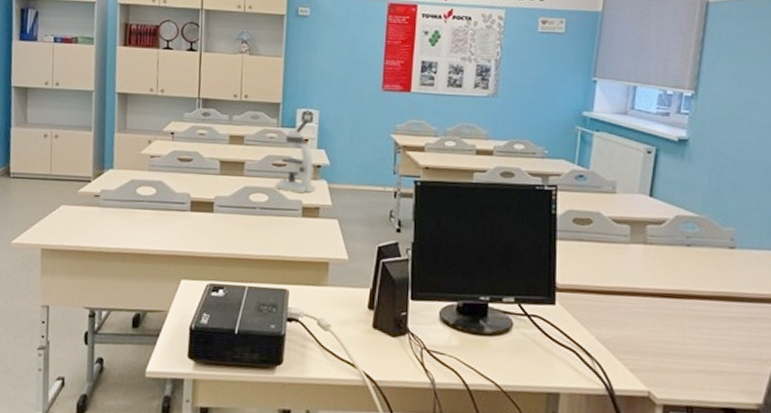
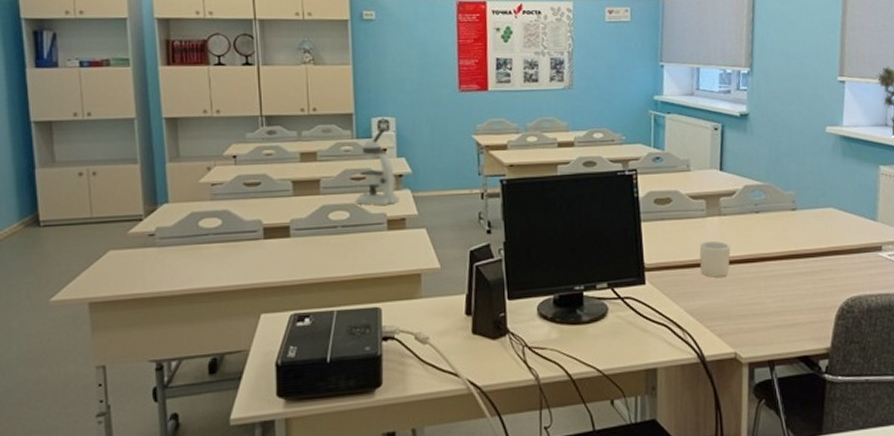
mug: none [618,268,654,309] -> present [699,240,731,278]

